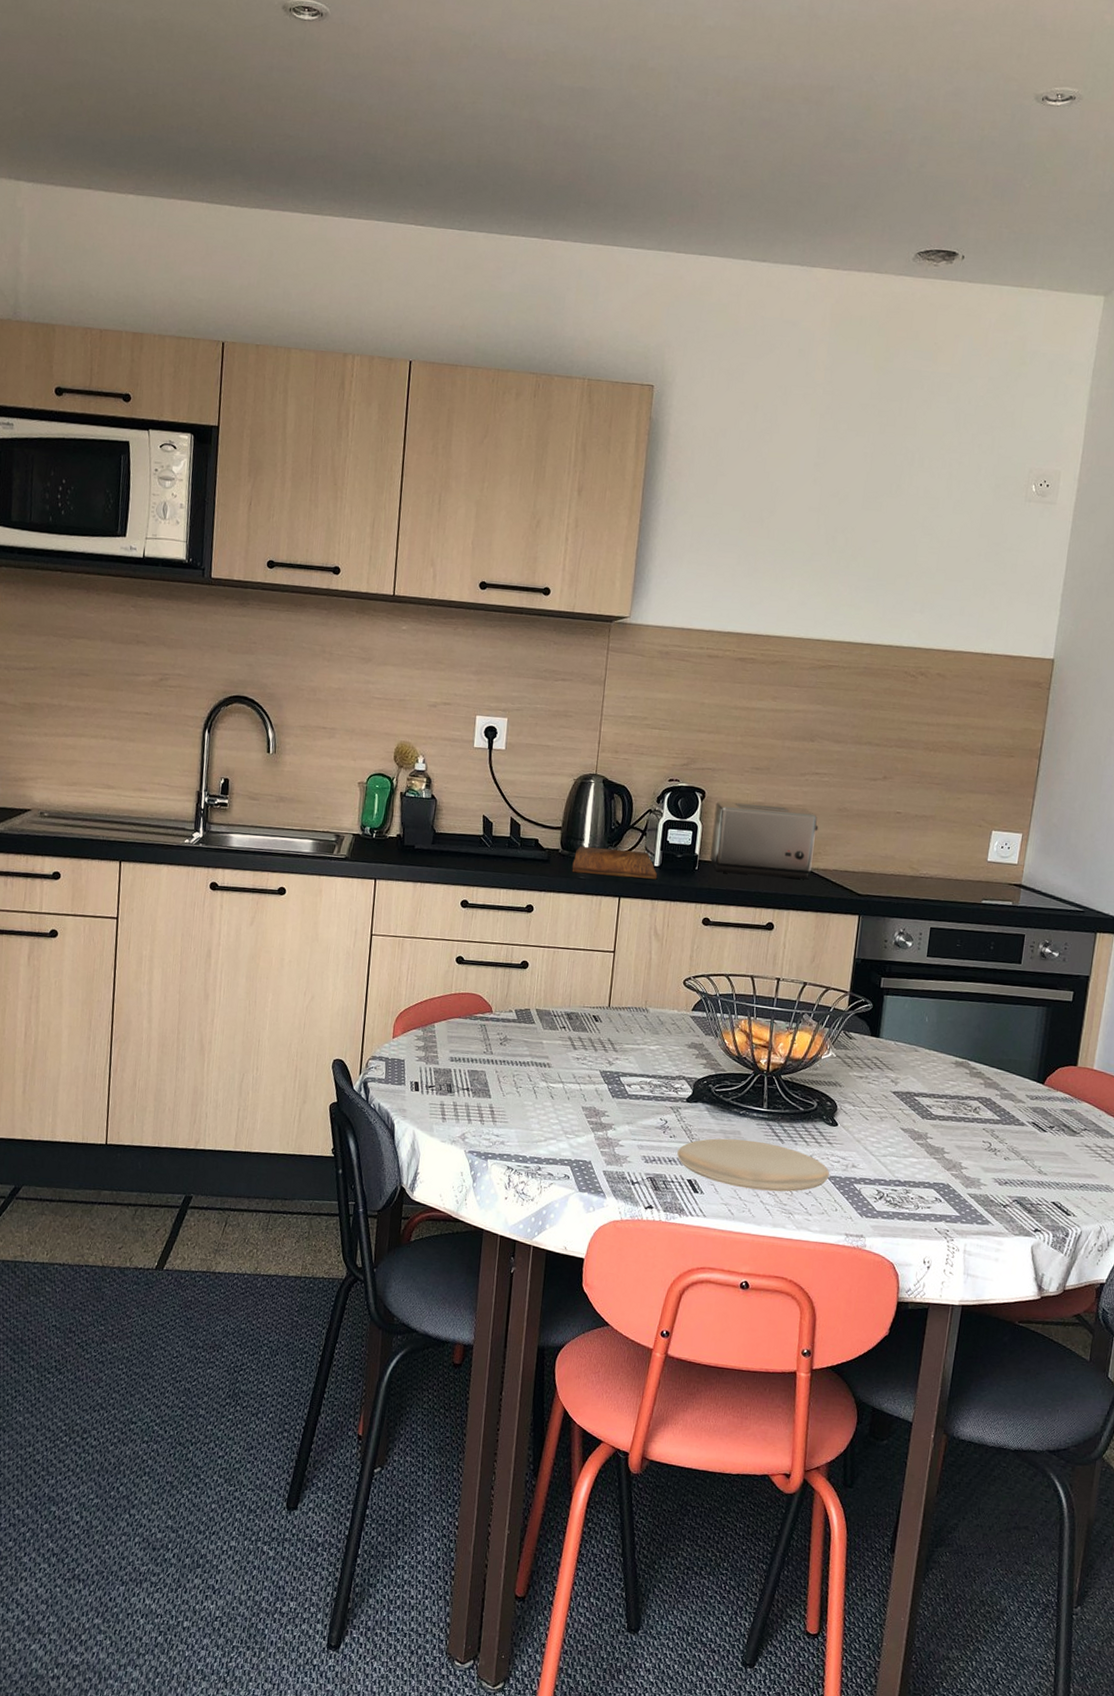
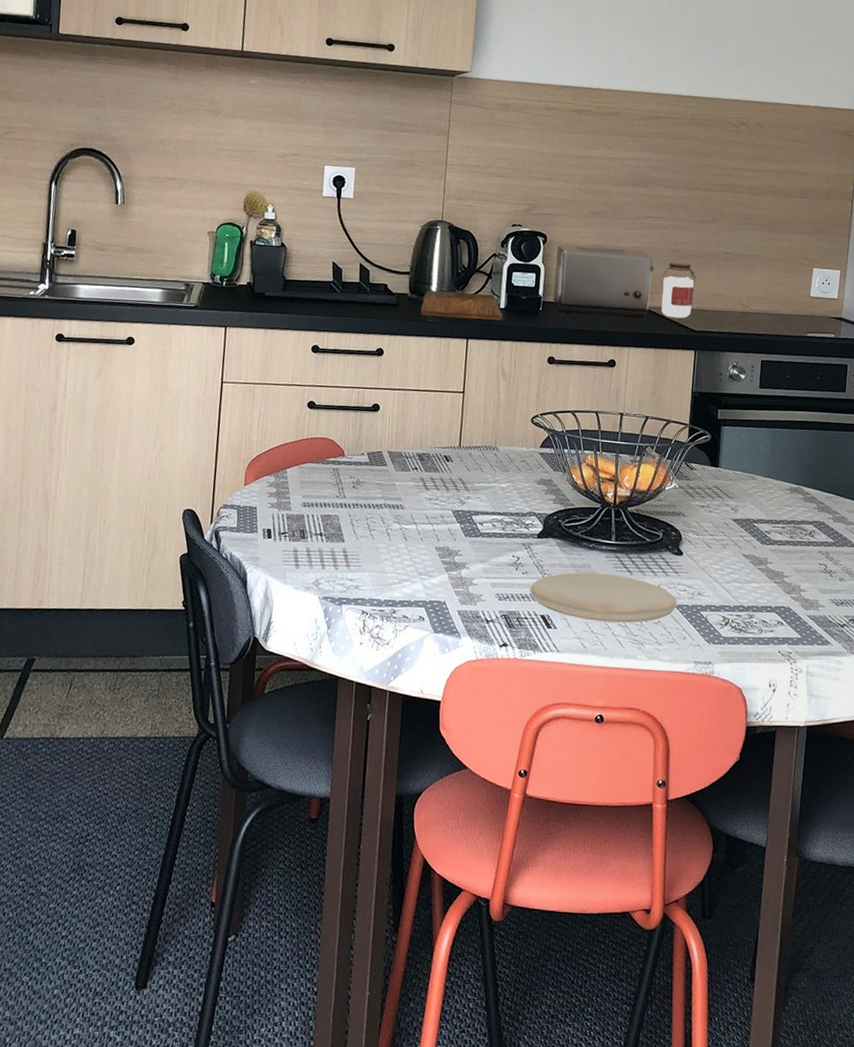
jar: none [824,821,864,882] -> present [661,262,696,319]

